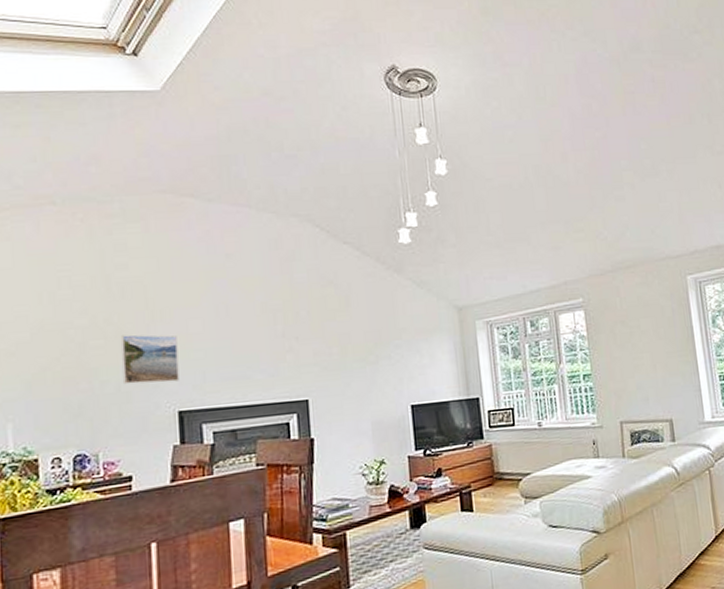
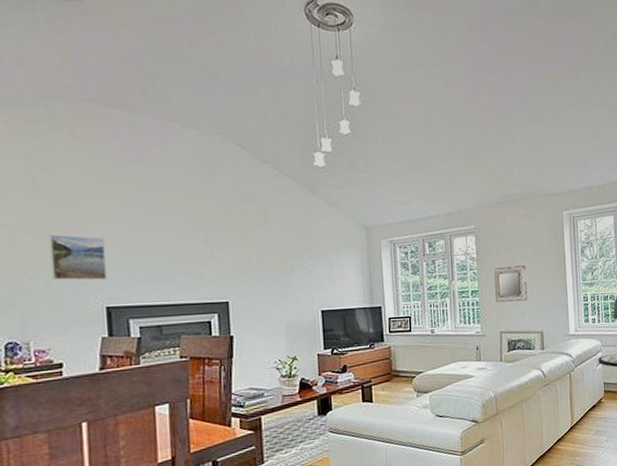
home mirror: none [609,342,651,387] -> present [494,266,528,302]

